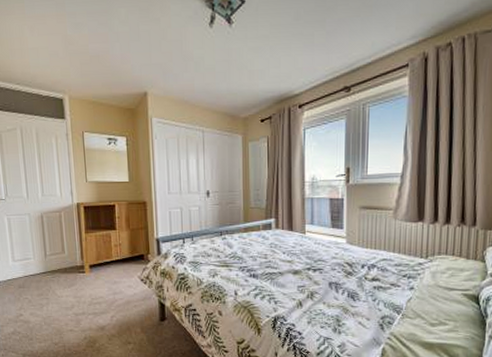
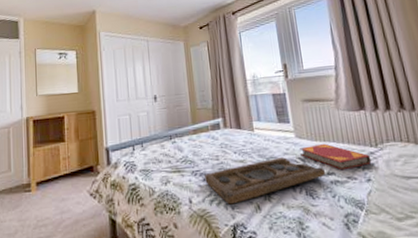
decorative tray: none [250,261,371,299] -> present [203,157,326,205]
hardback book: none [349,251,419,278] -> present [300,143,372,171]

